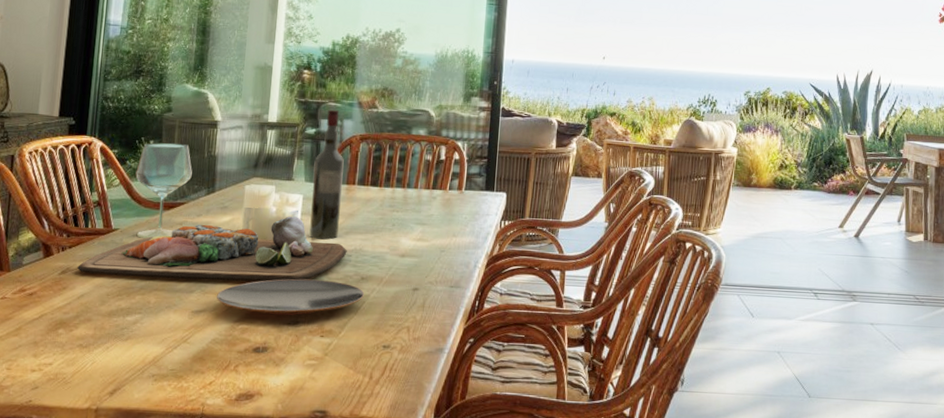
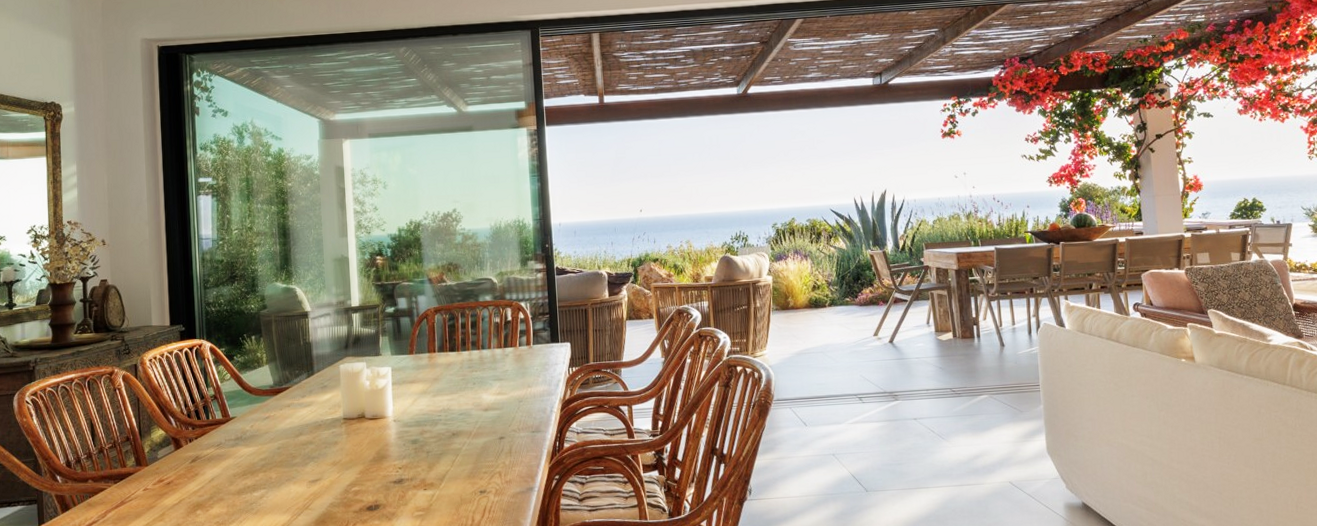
food platter: present [77,216,347,283] -> none [205,387,437,460]
wine glass: present [135,142,192,239] -> none [243,335,292,423]
plate: present [217,278,365,316] -> none [329,439,458,476]
wine bottle: present [309,109,344,239] -> none [397,288,428,404]

